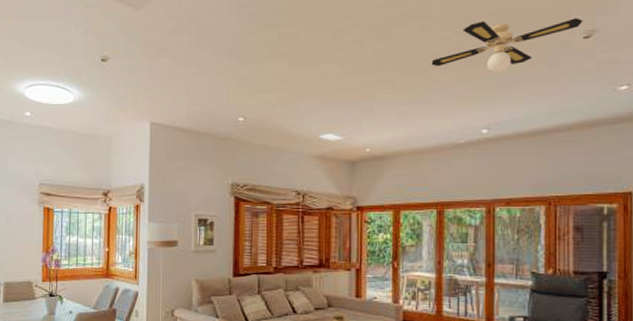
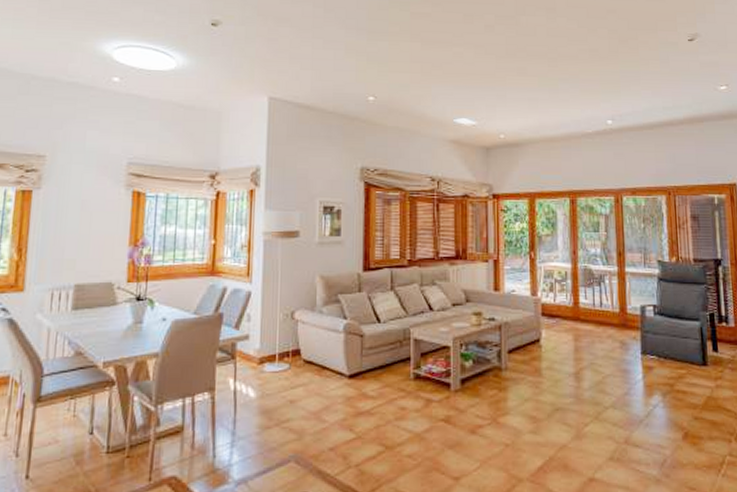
ceiling fan: present [431,18,583,73] -> none [559,18,687,67]

